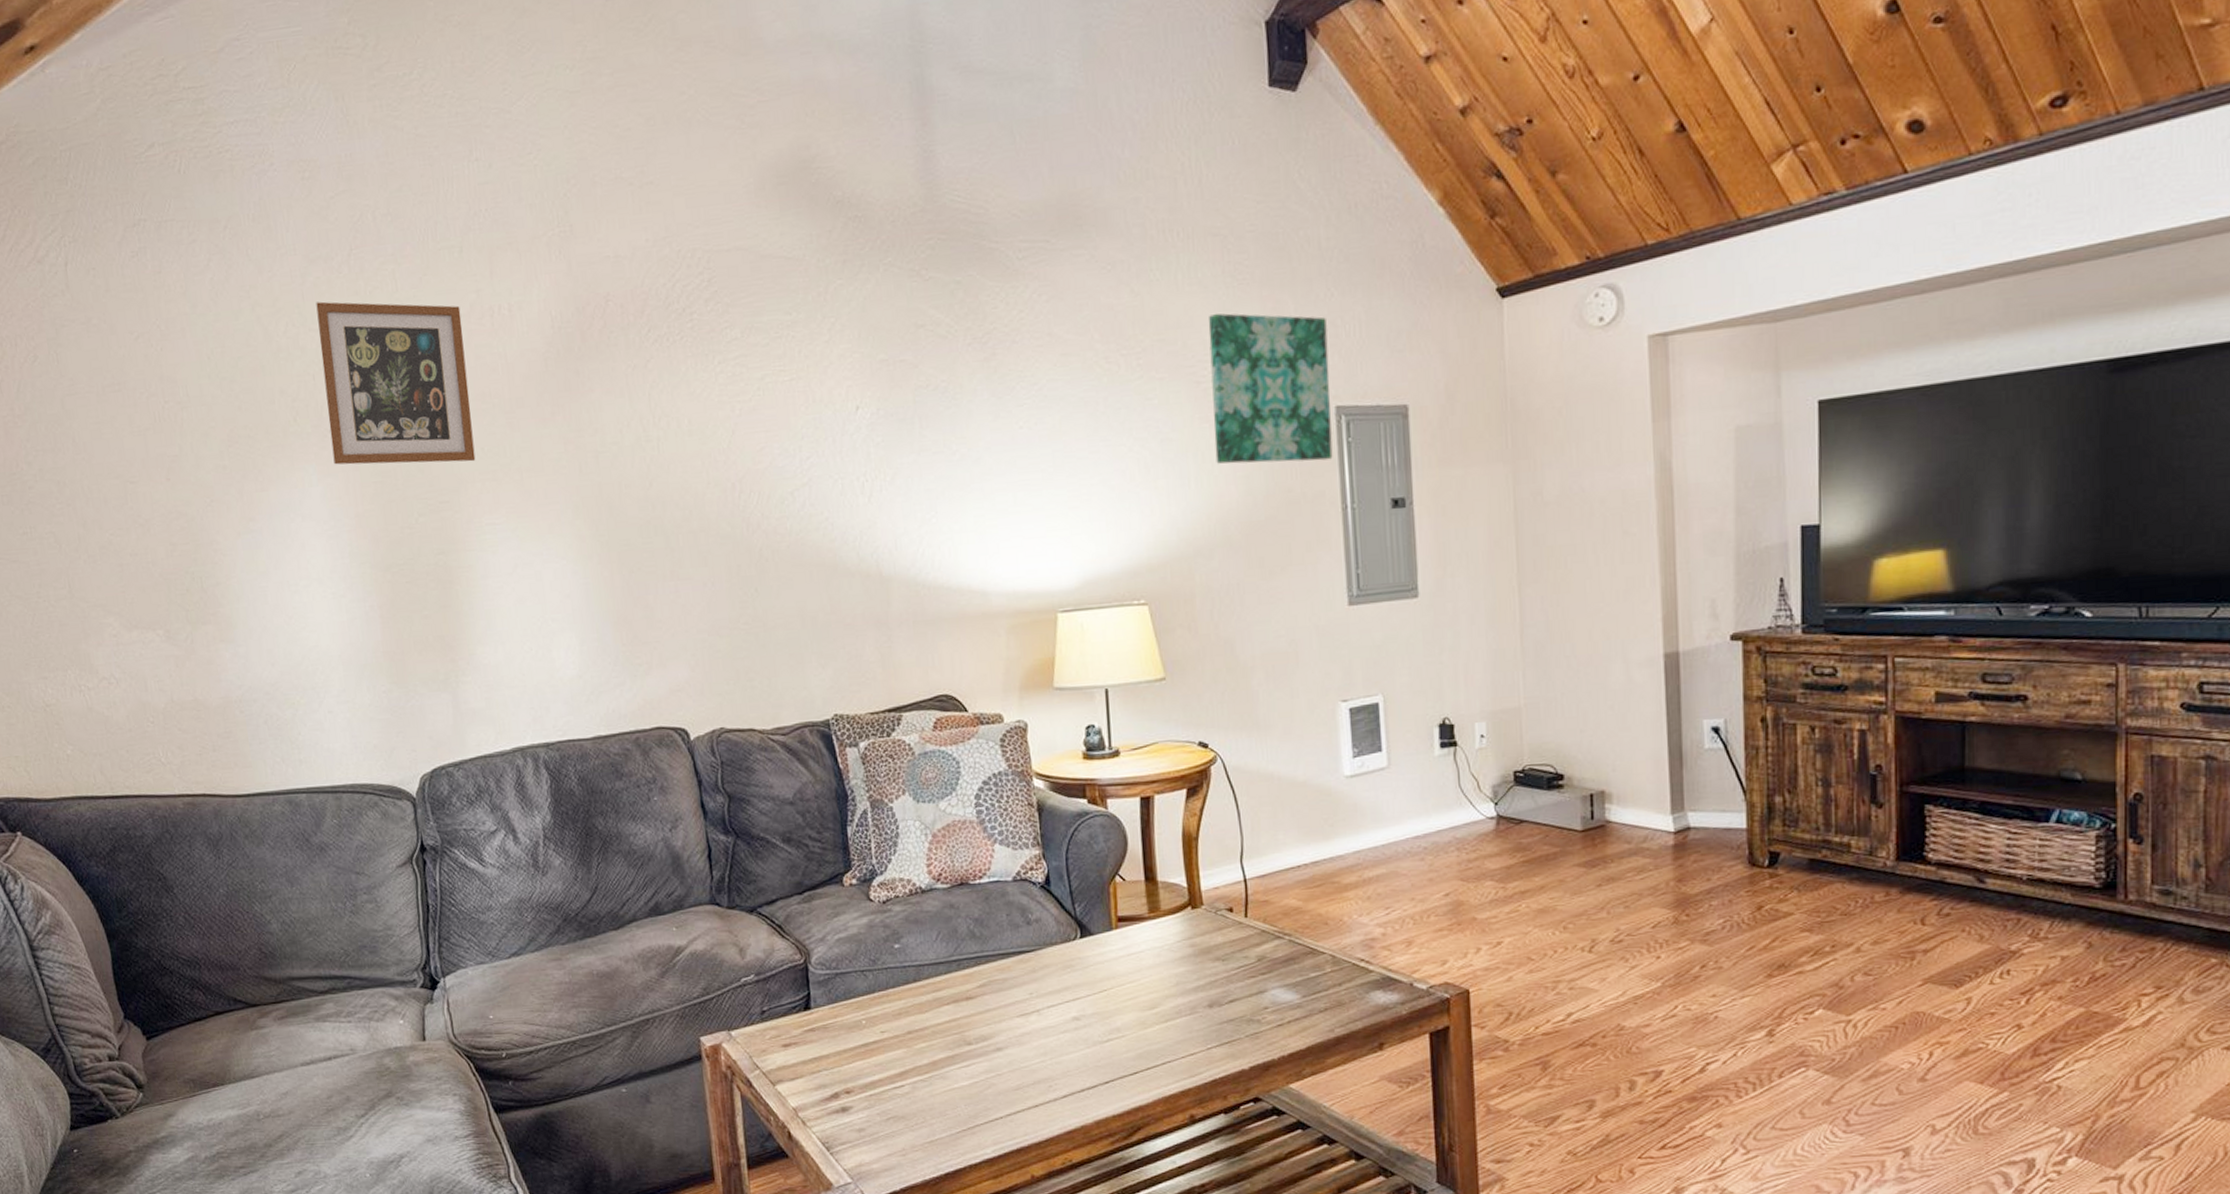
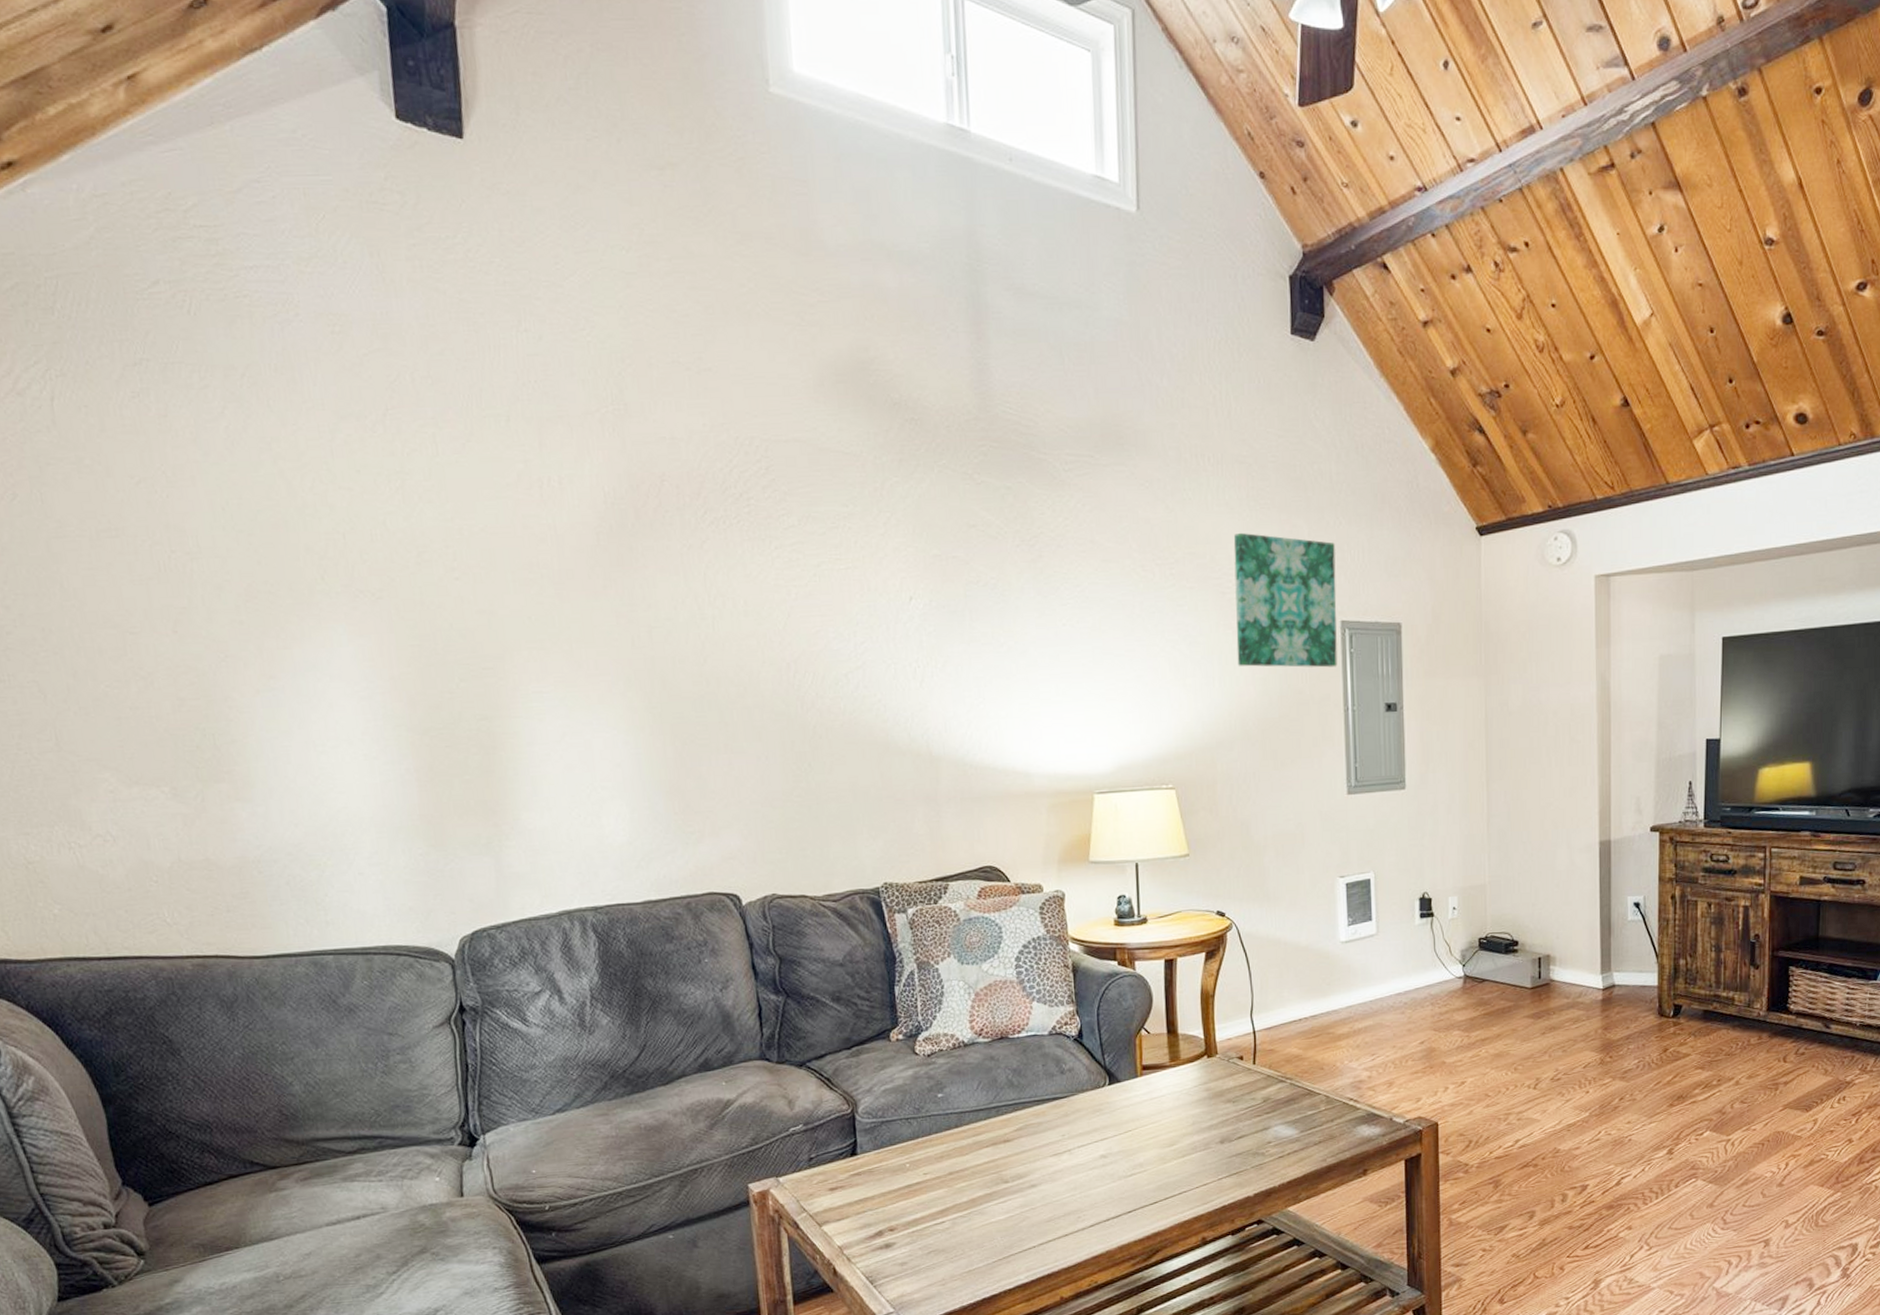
picture frame: present [316,301,476,465] -> none [347,460,522,630]

